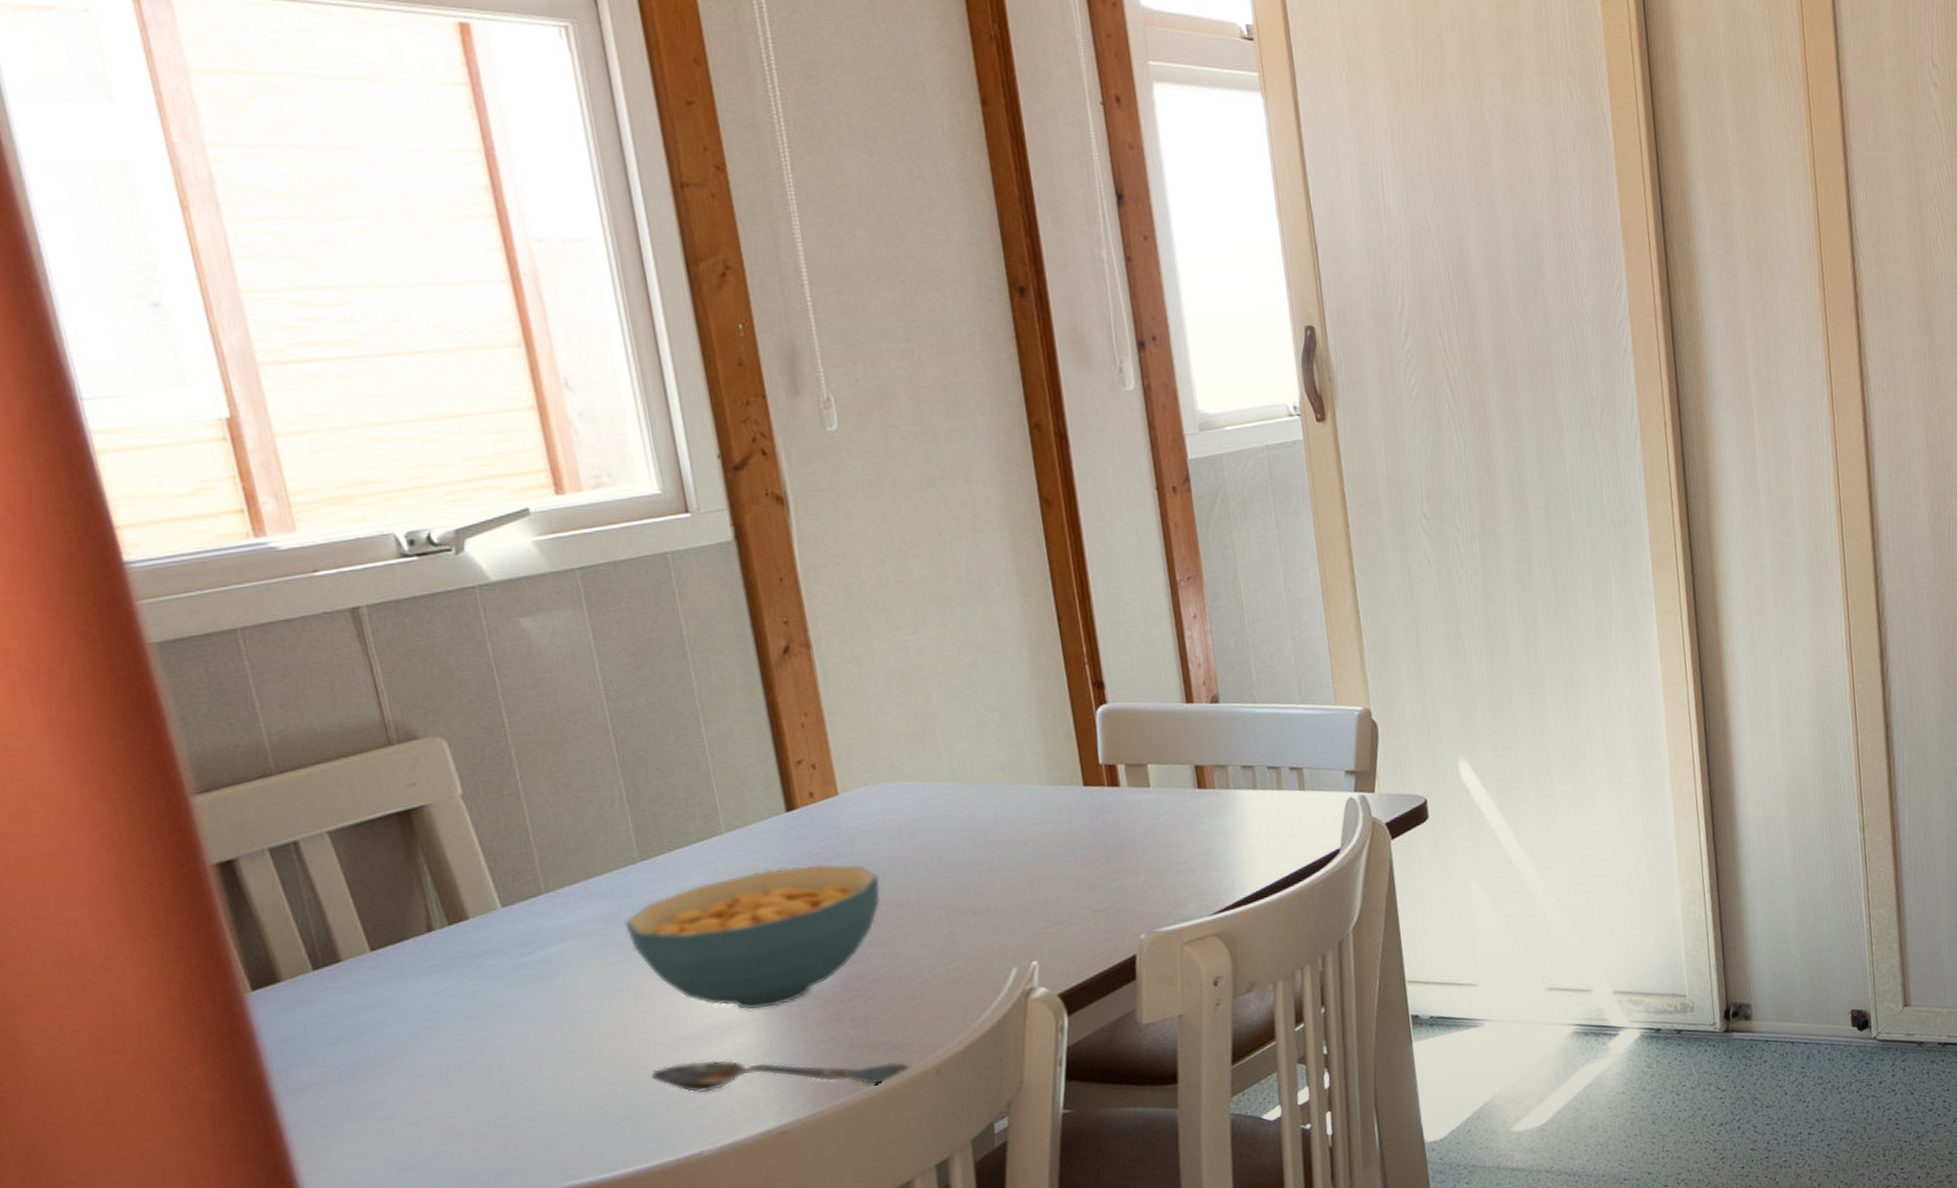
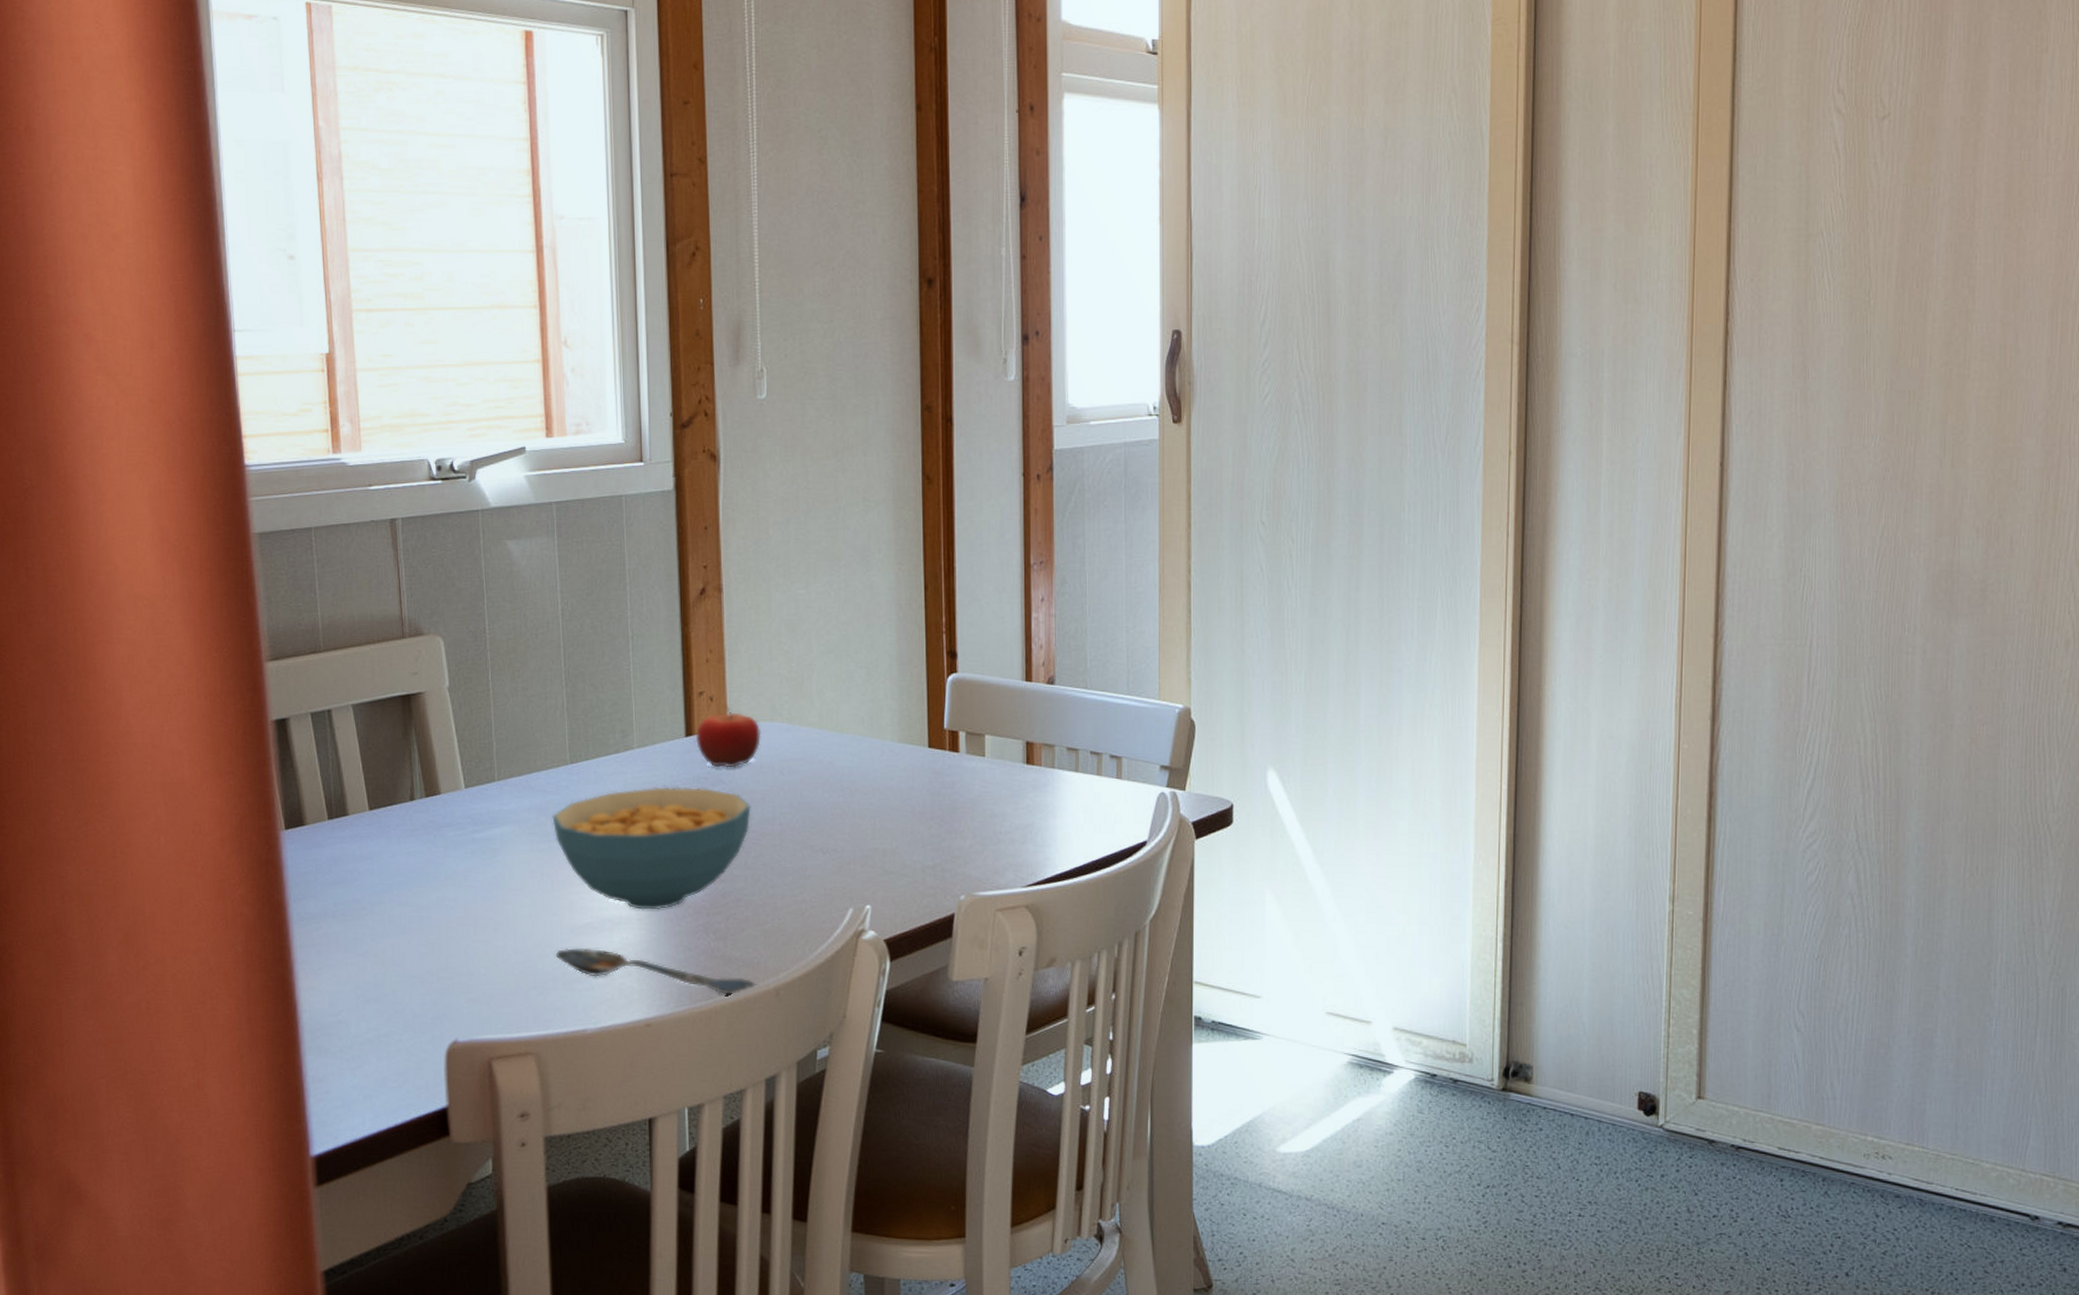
fruit: none [798,772,882,840] -> present [695,706,762,768]

